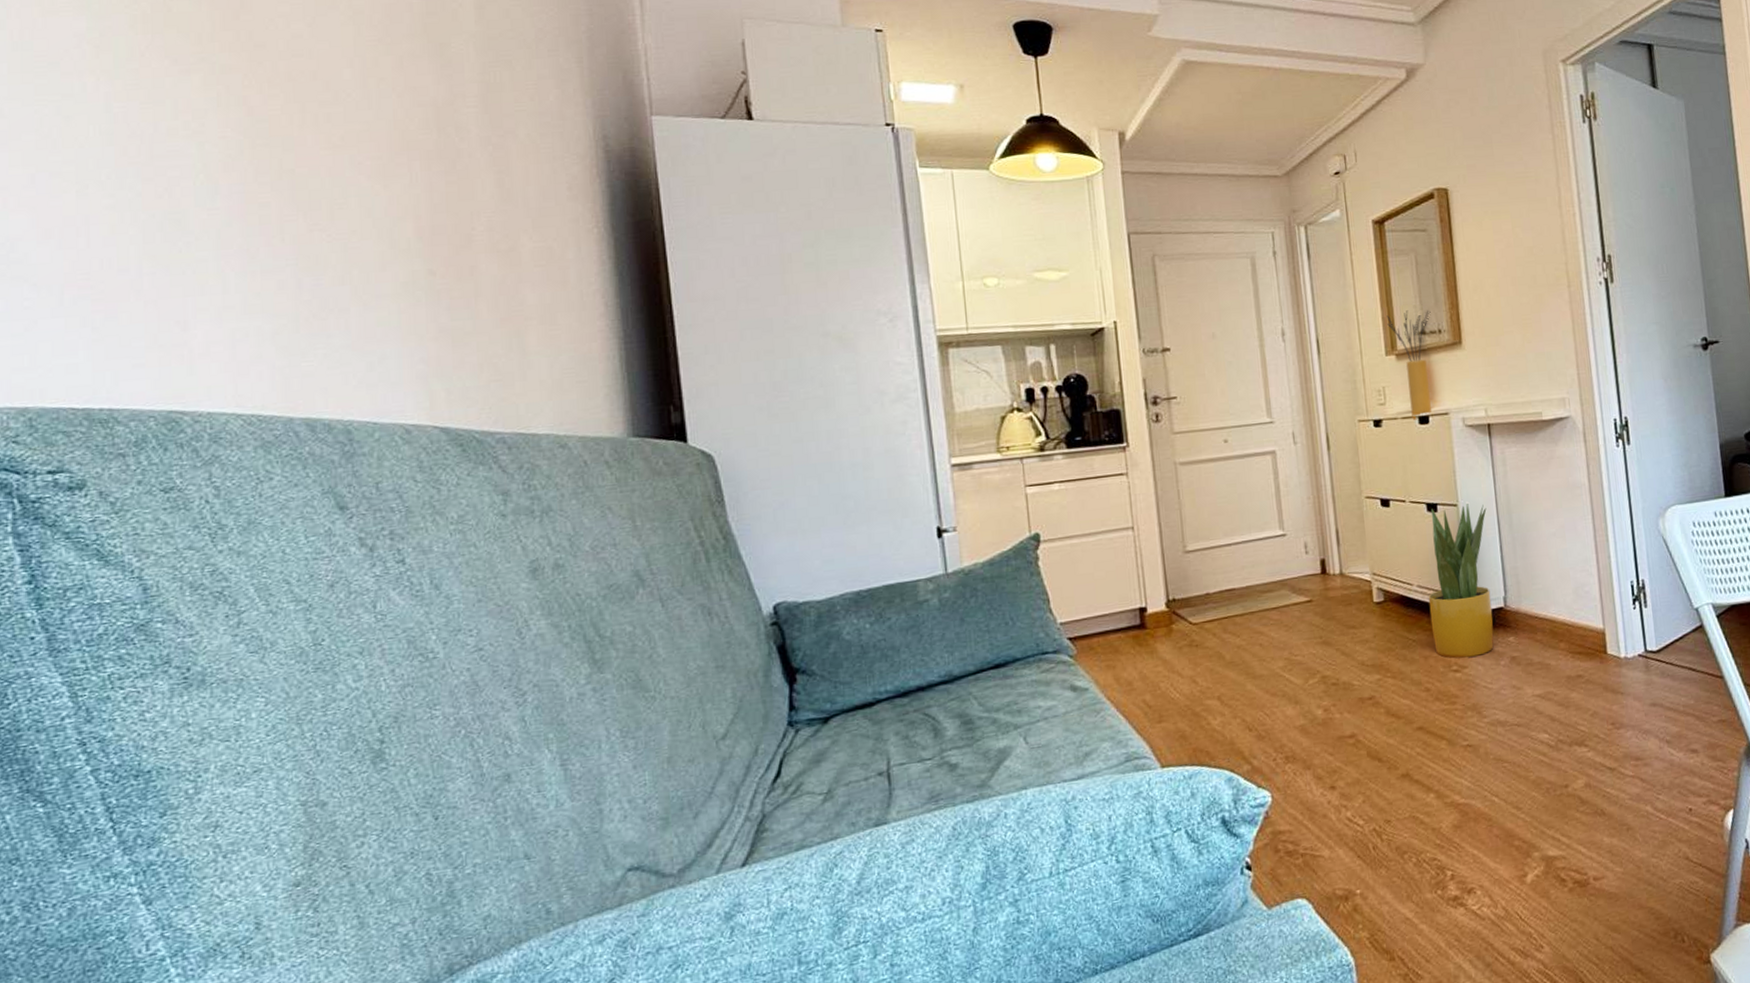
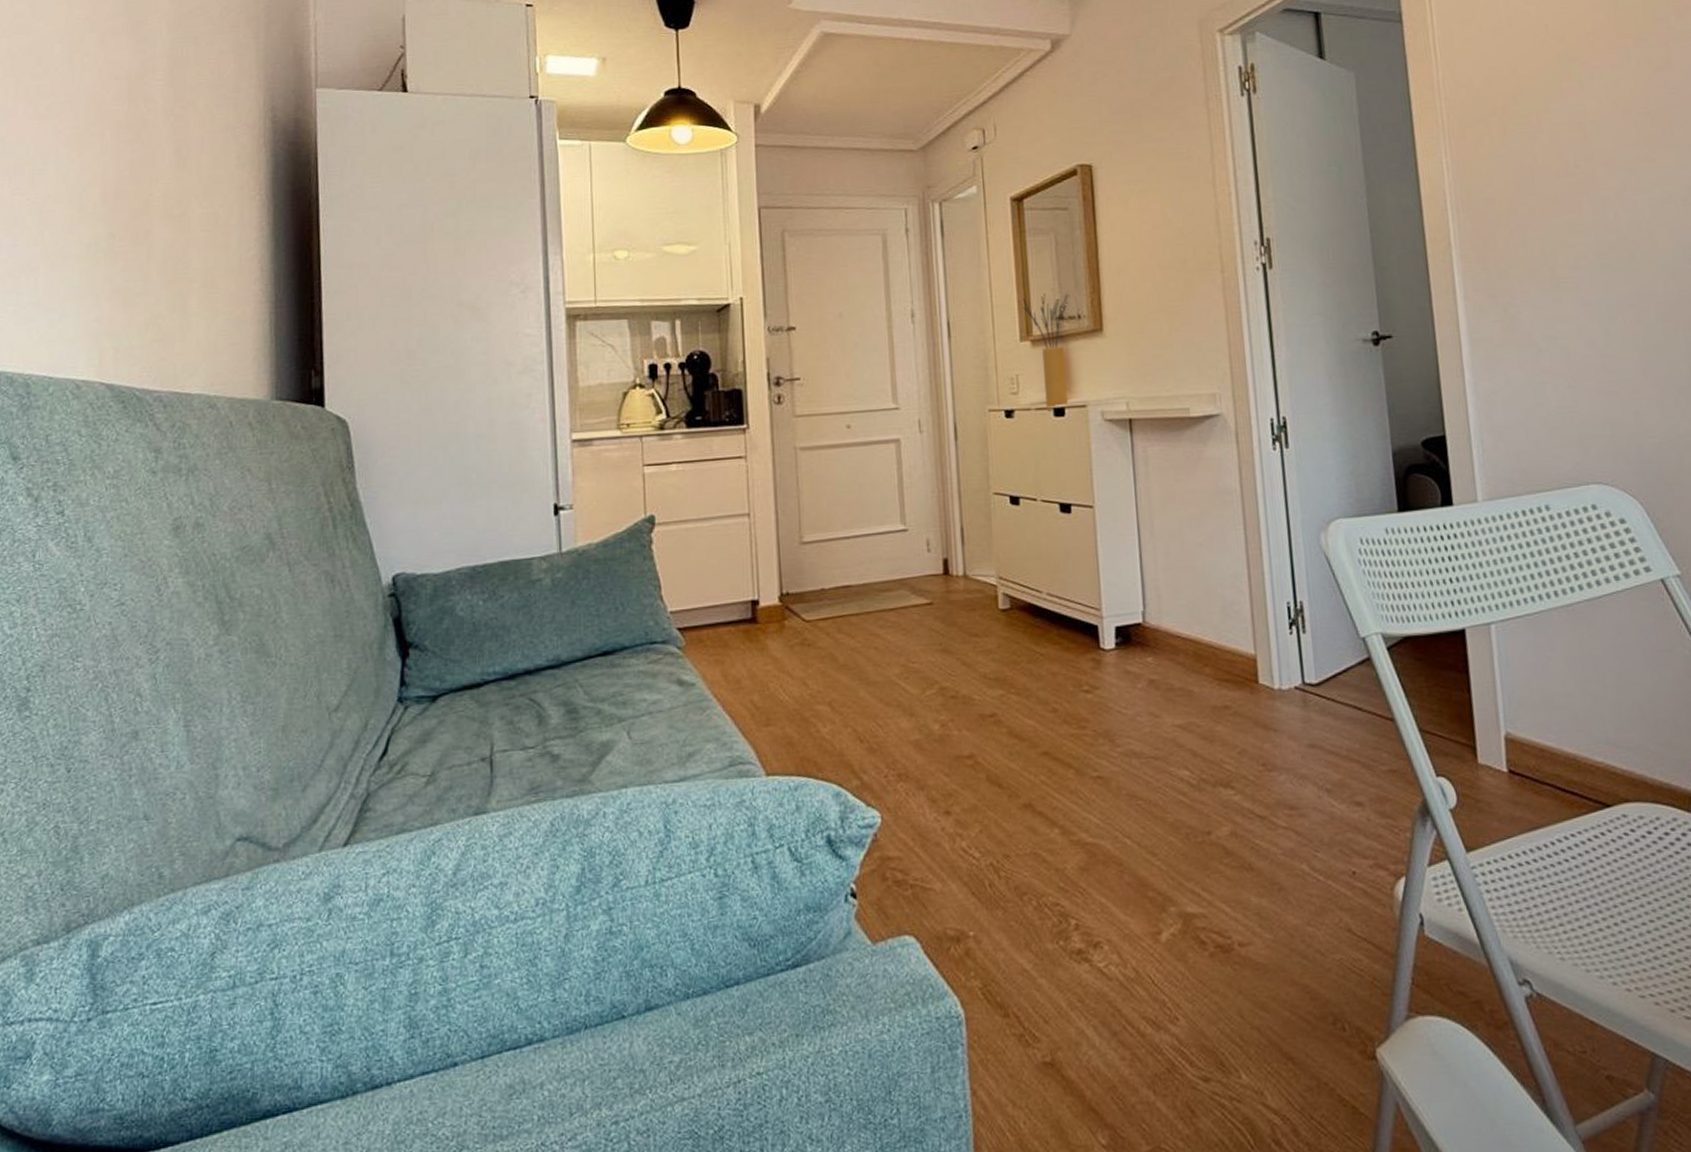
planter: present [1428,504,1494,659] -> none [1058,506,1131,678]

